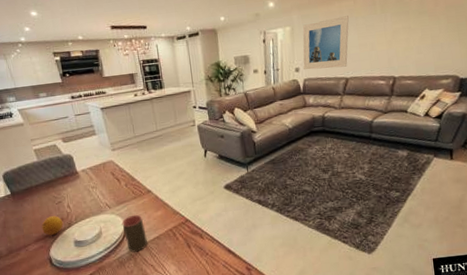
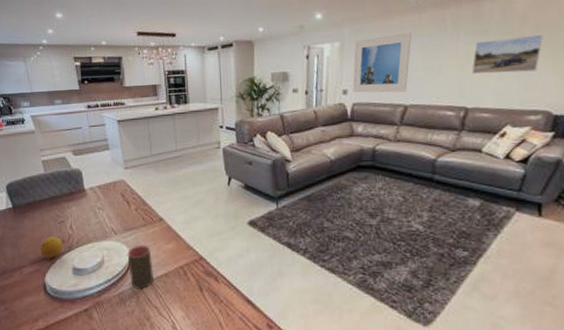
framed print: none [397,12,451,49] -> present [472,34,543,75]

